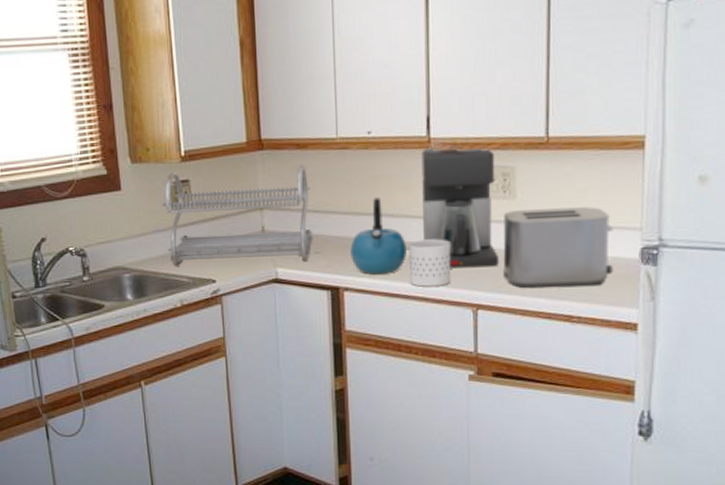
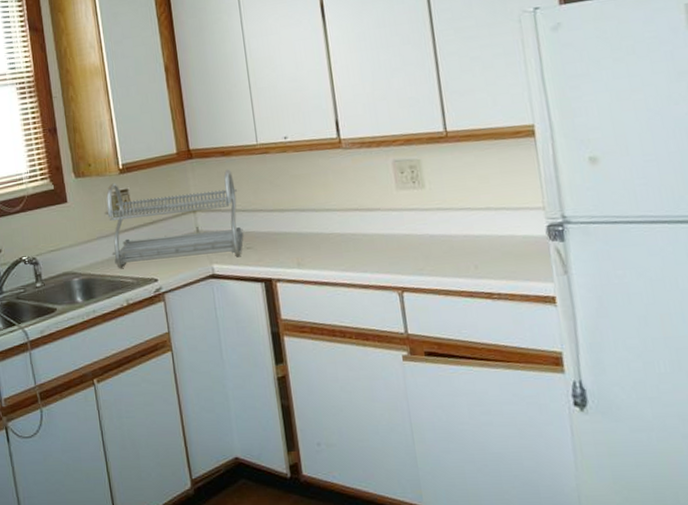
kettle: present [349,197,407,274] -> none [278,194,331,265]
mug: present [408,239,451,287] -> none [331,229,375,274]
coffee maker: present [421,146,499,269] -> none [334,144,417,256]
toaster: present [503,207,613,288] -> none [415,191,524,269]

